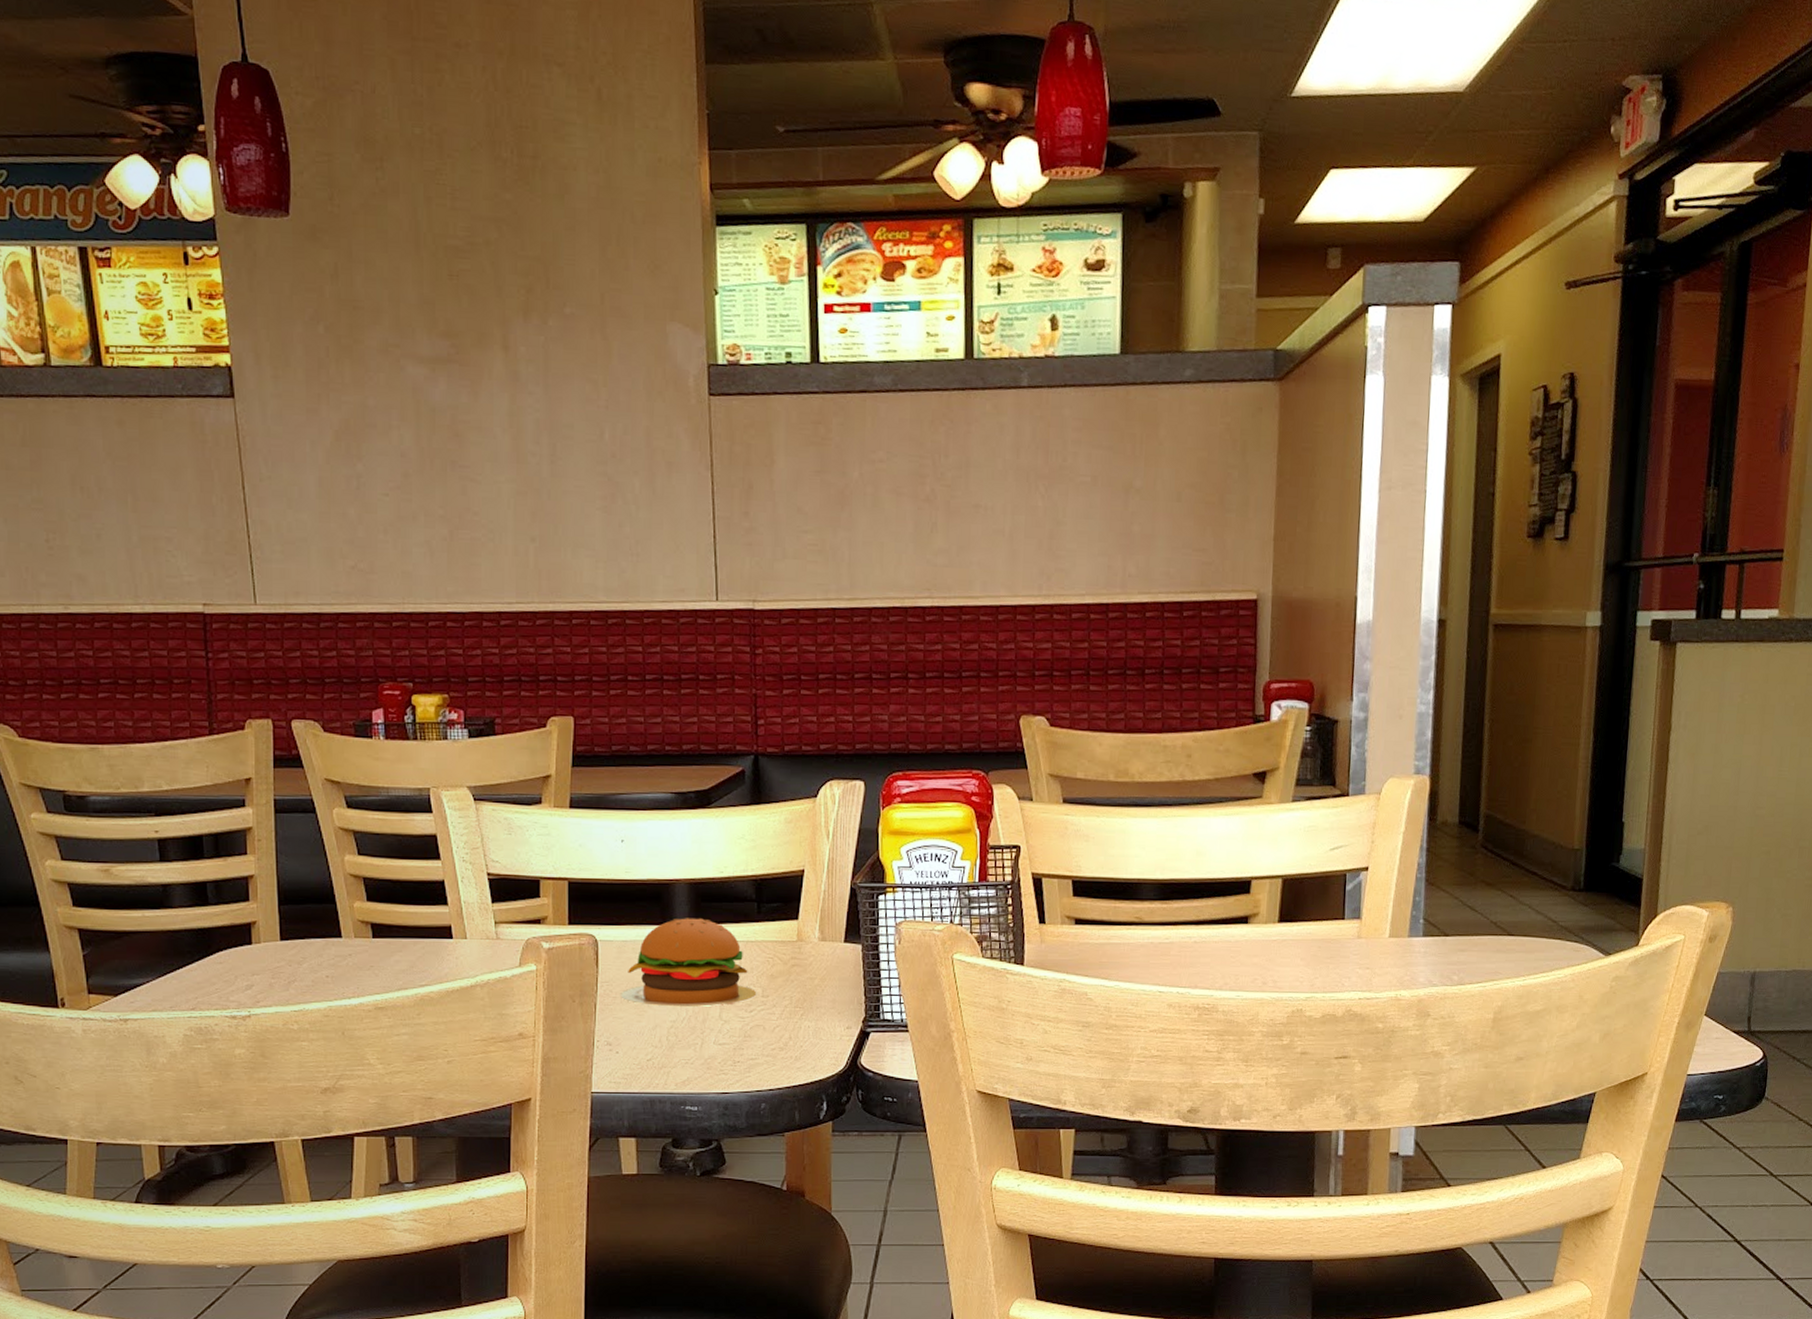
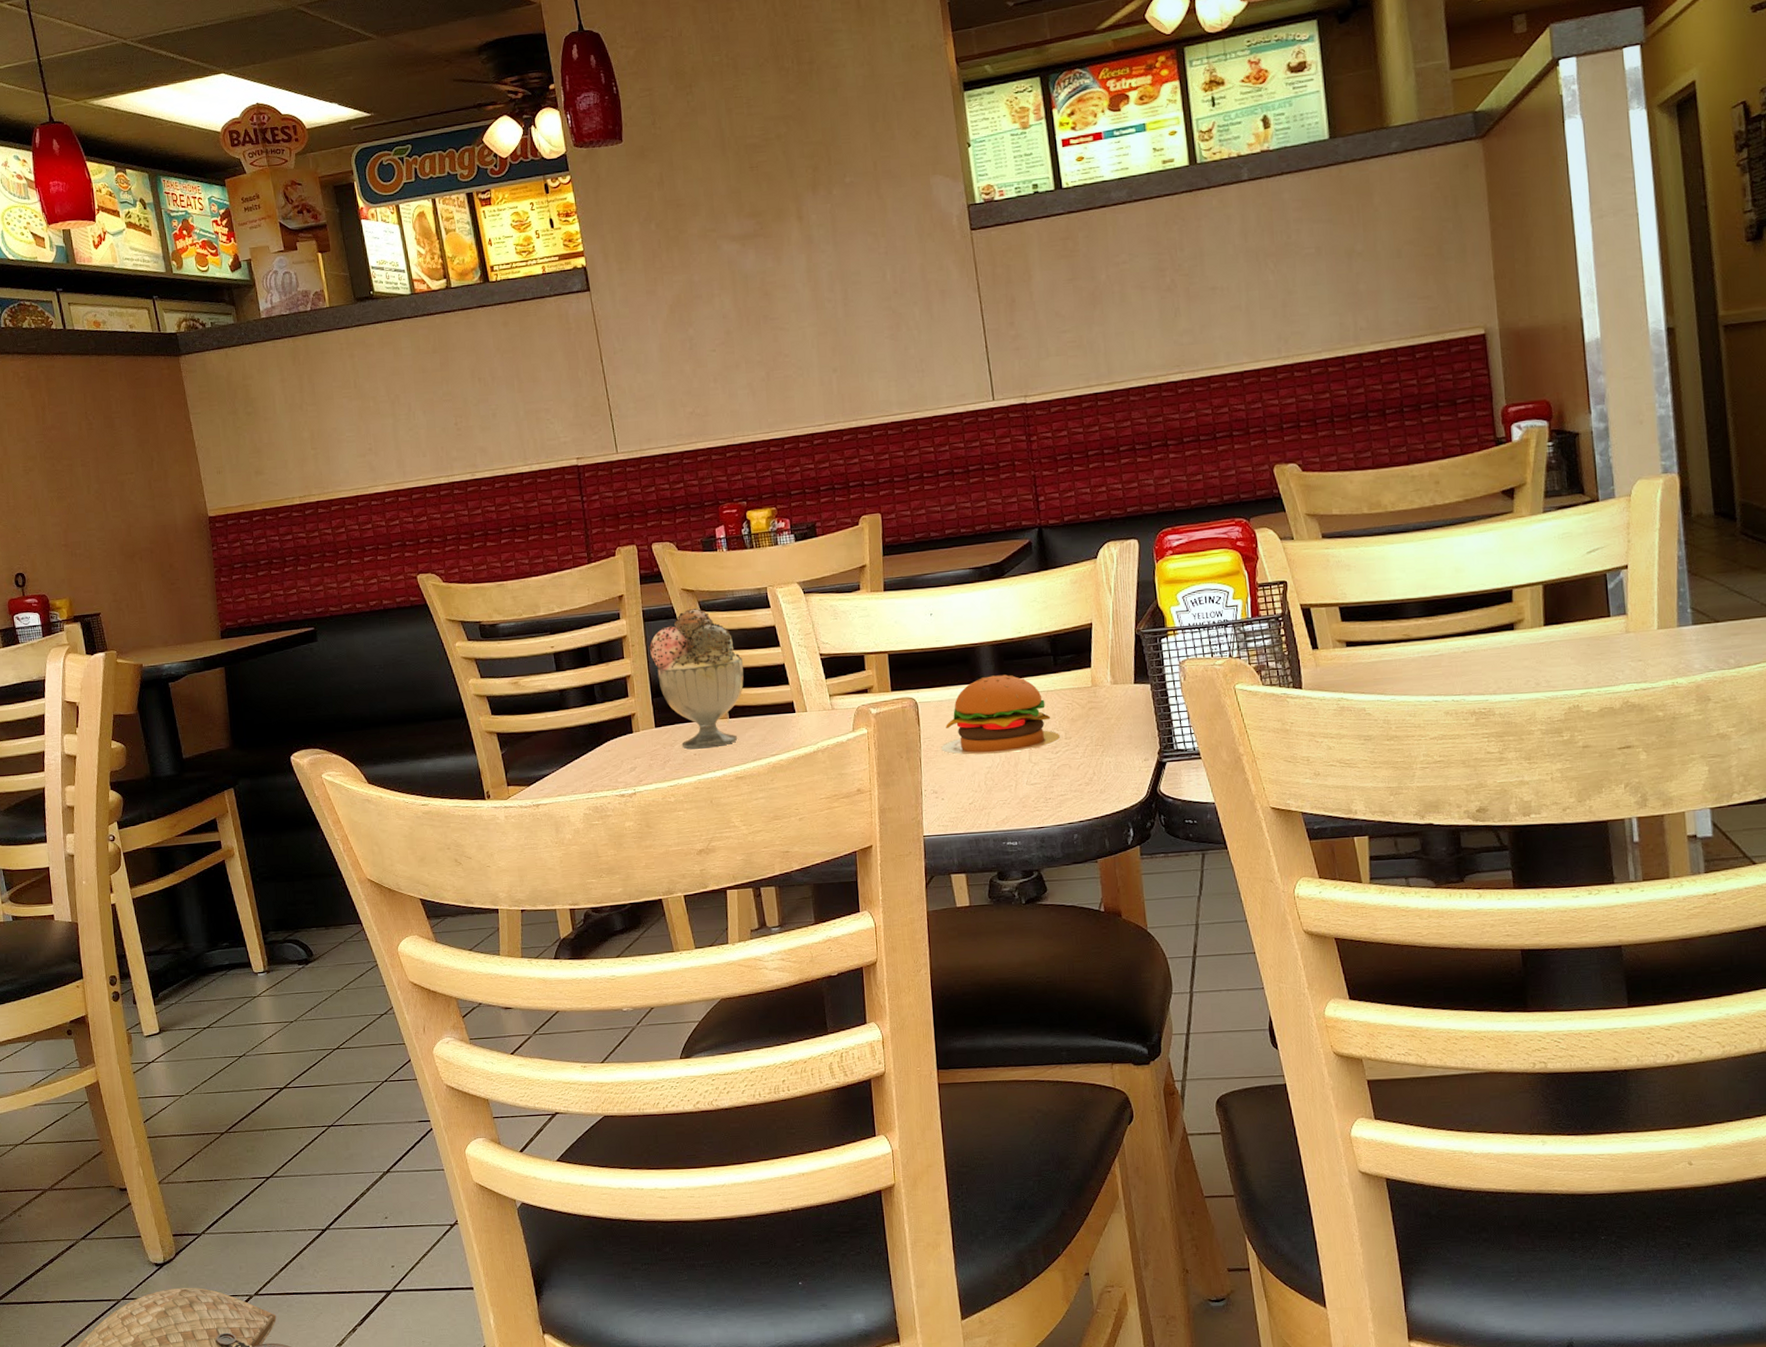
ice cream: none [279,803,395,971] -> present [649,608,744,749]

